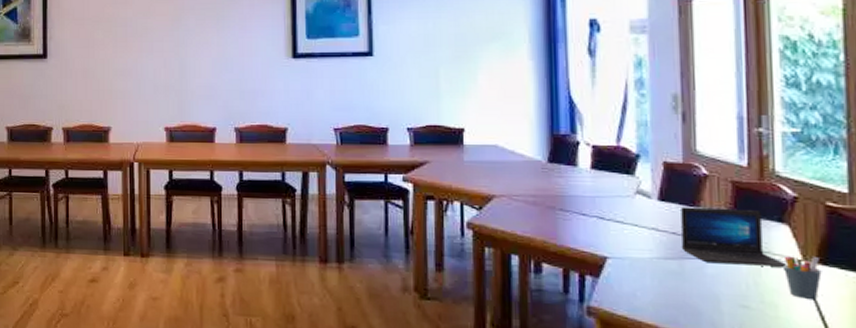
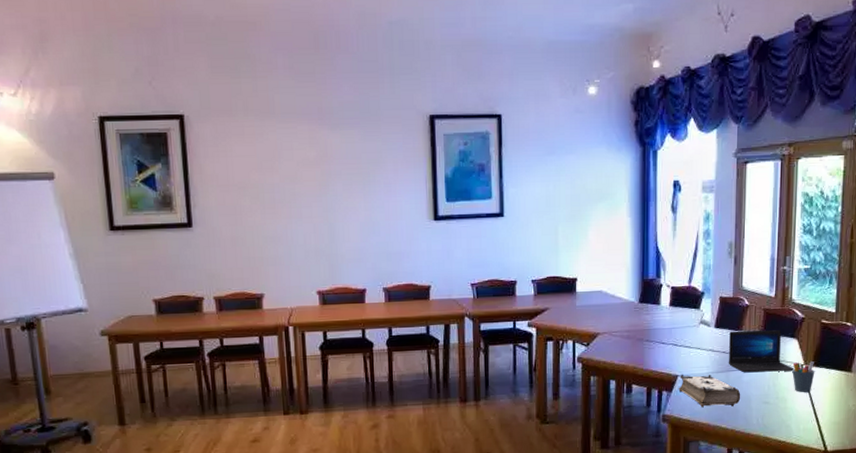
book: none [609,256,704,306] -> present [678,374,741,408]

